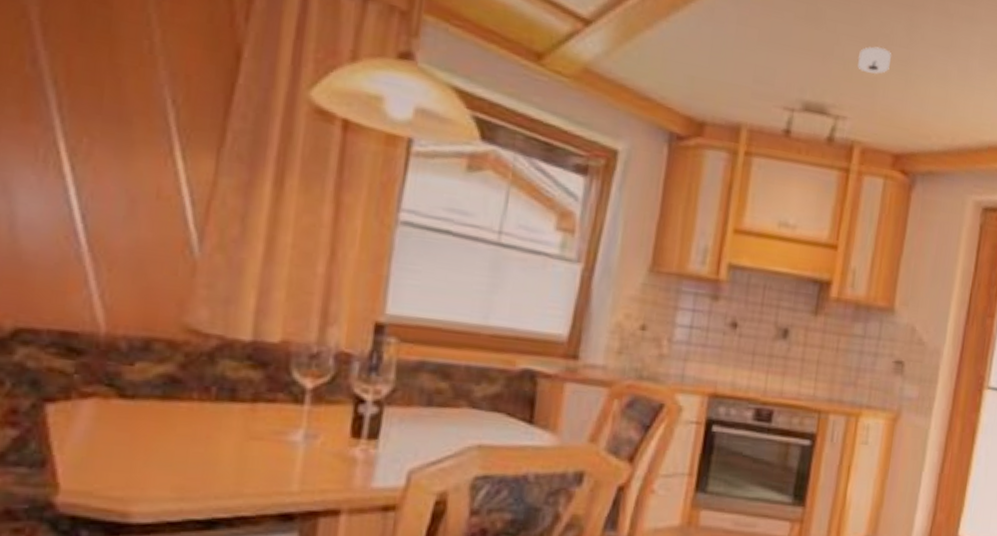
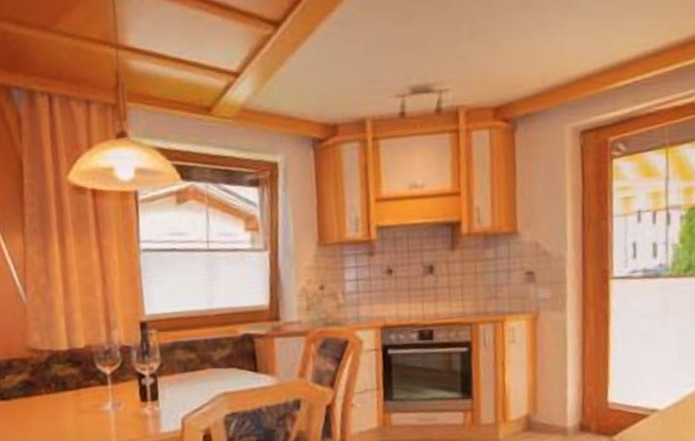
smoke detector: present [858,46,892,74] -> none [449,25,477,49]

